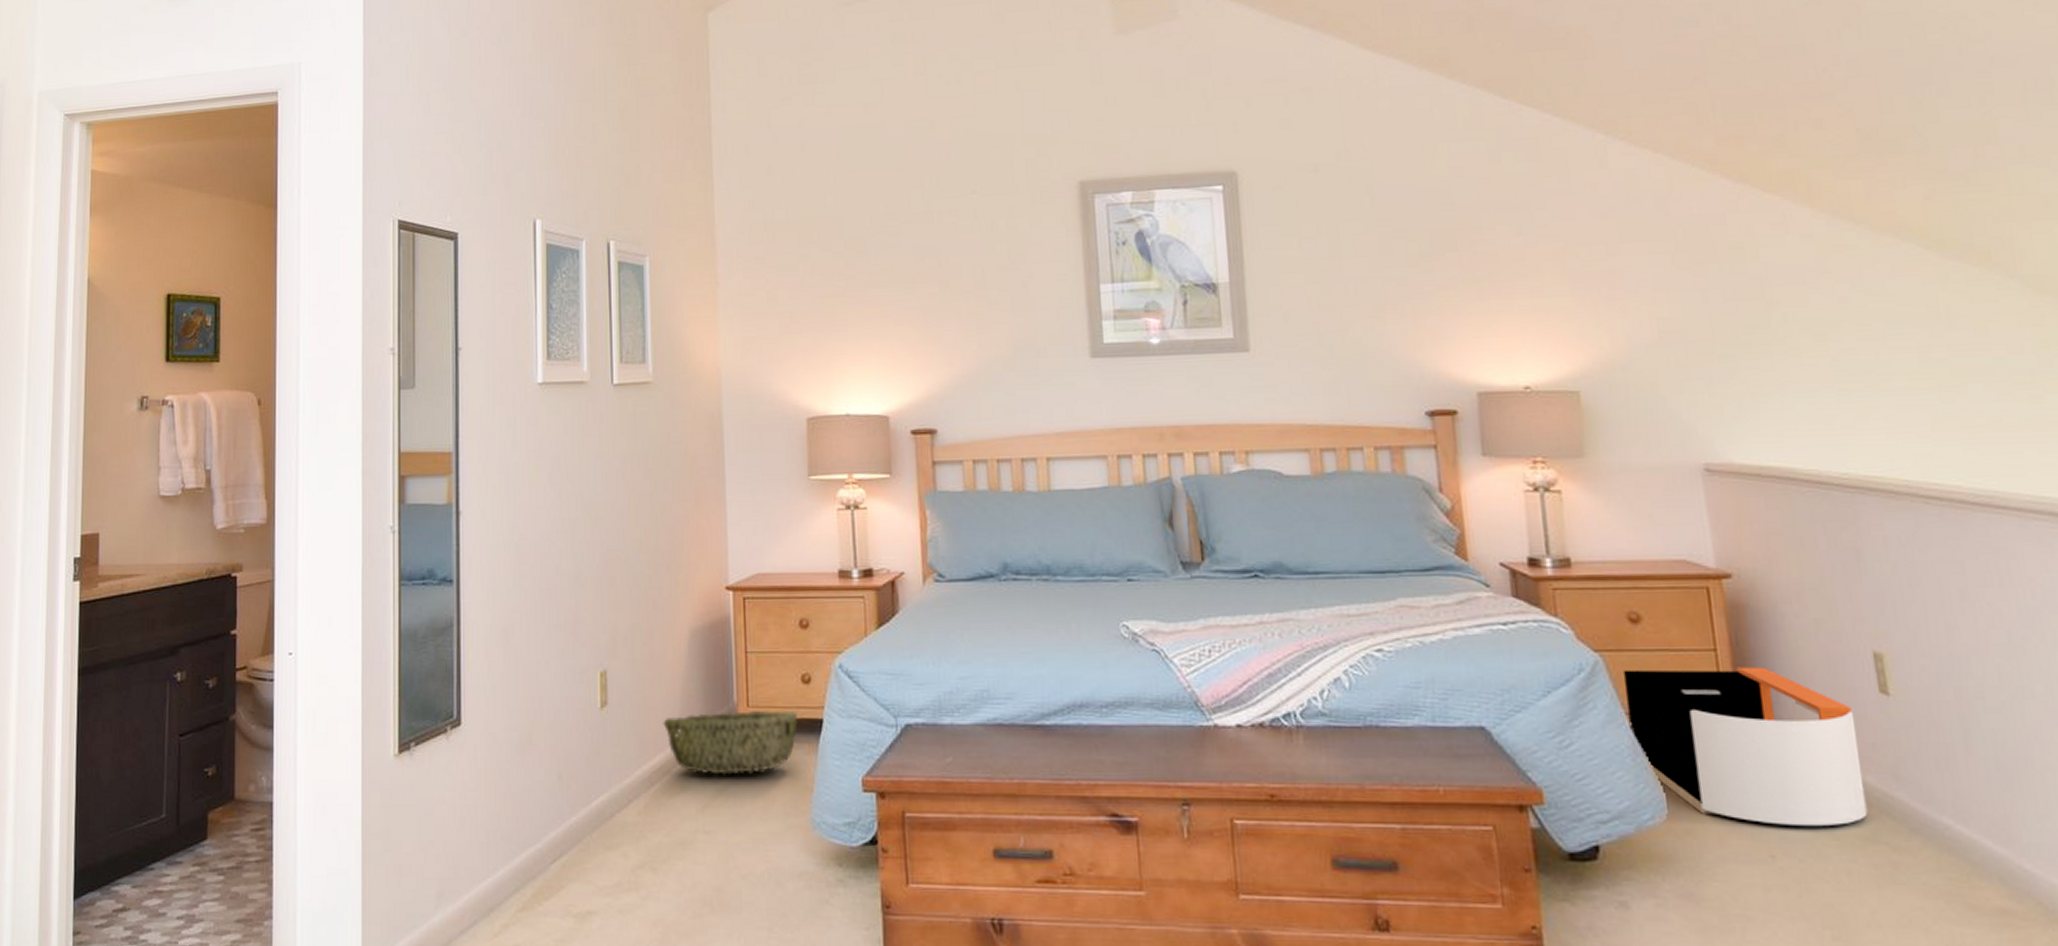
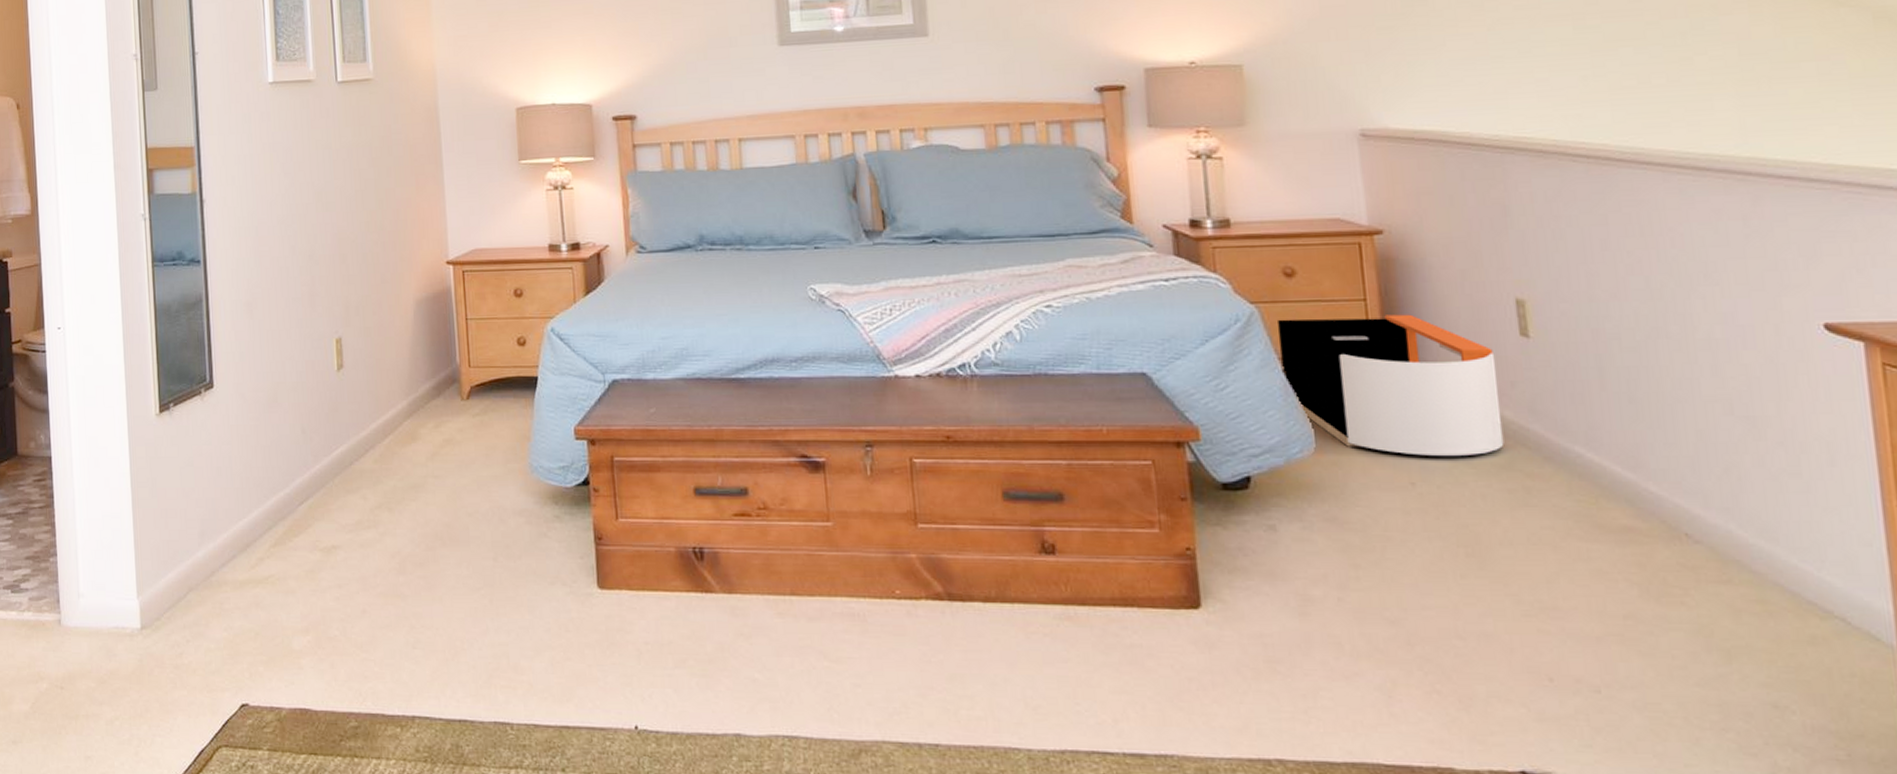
woven basket: present [663,711,799,775] -> none [393,370,516,427]

